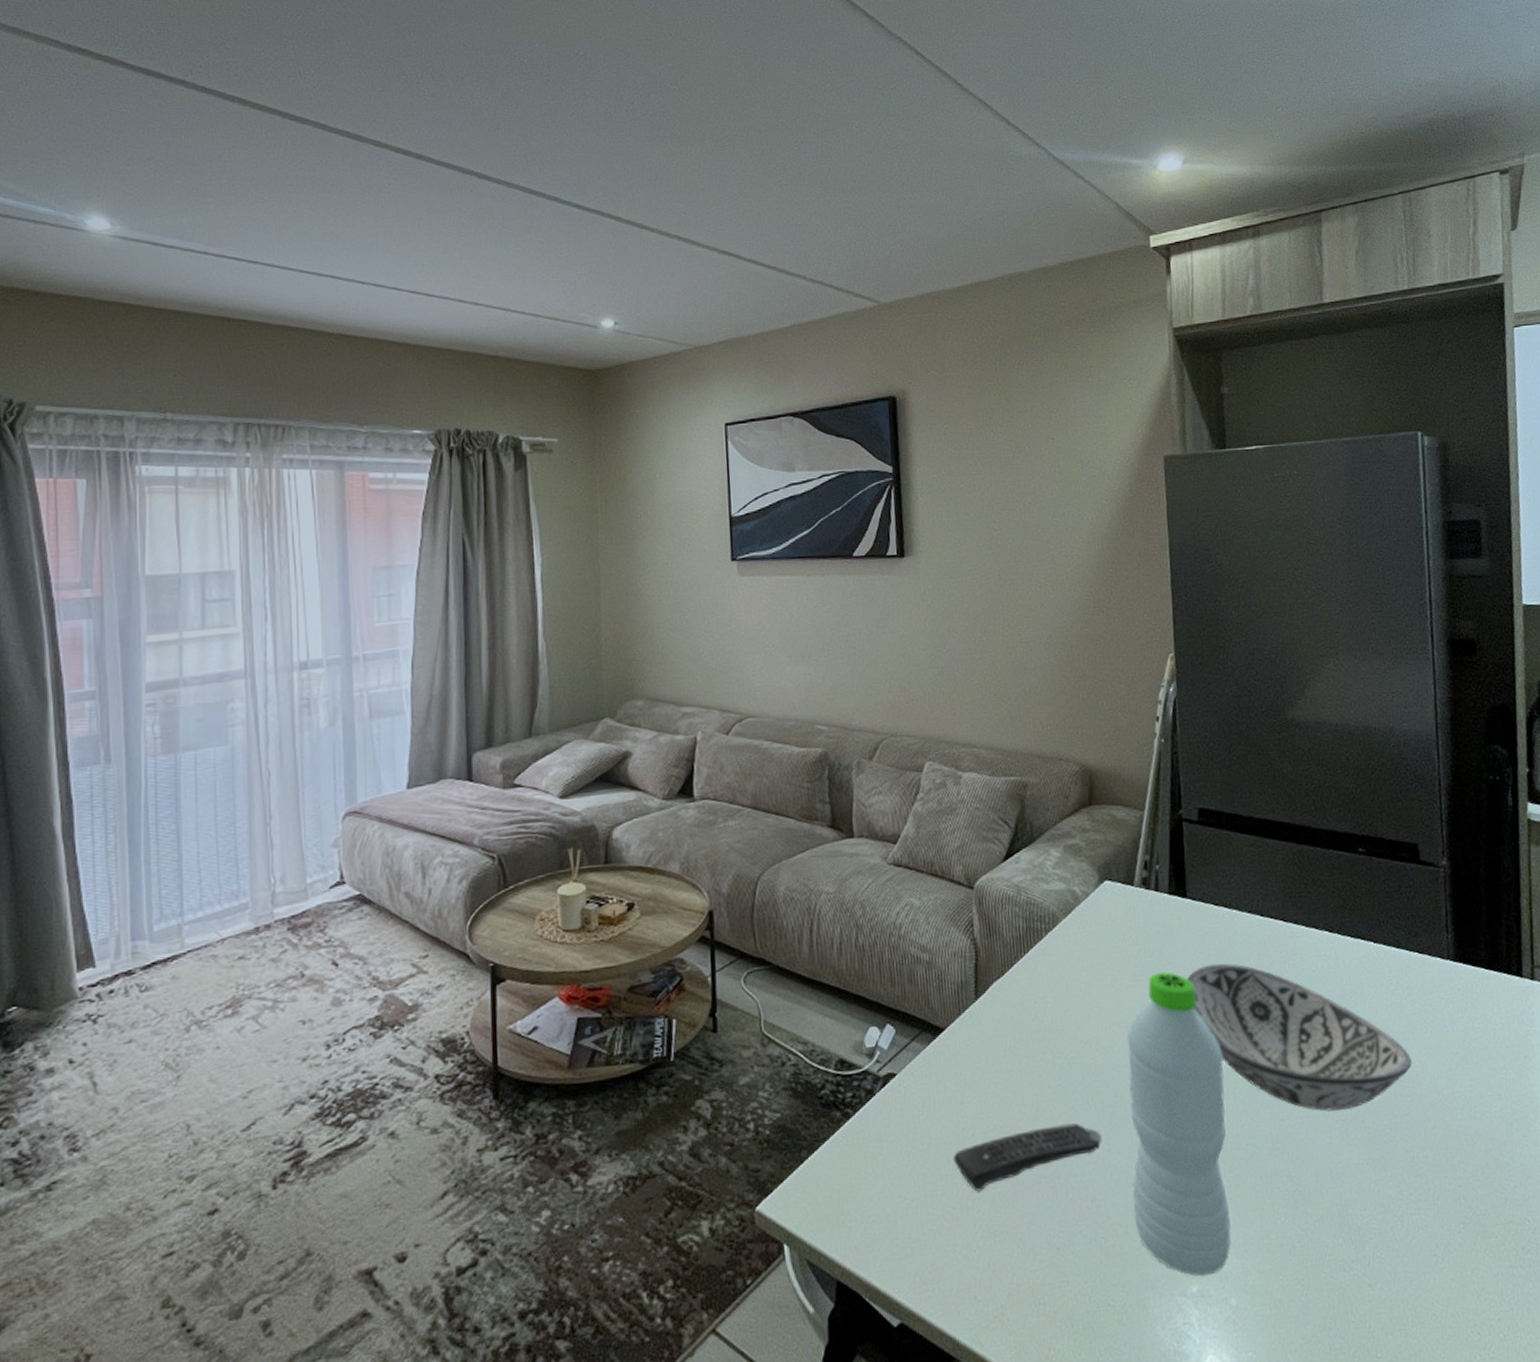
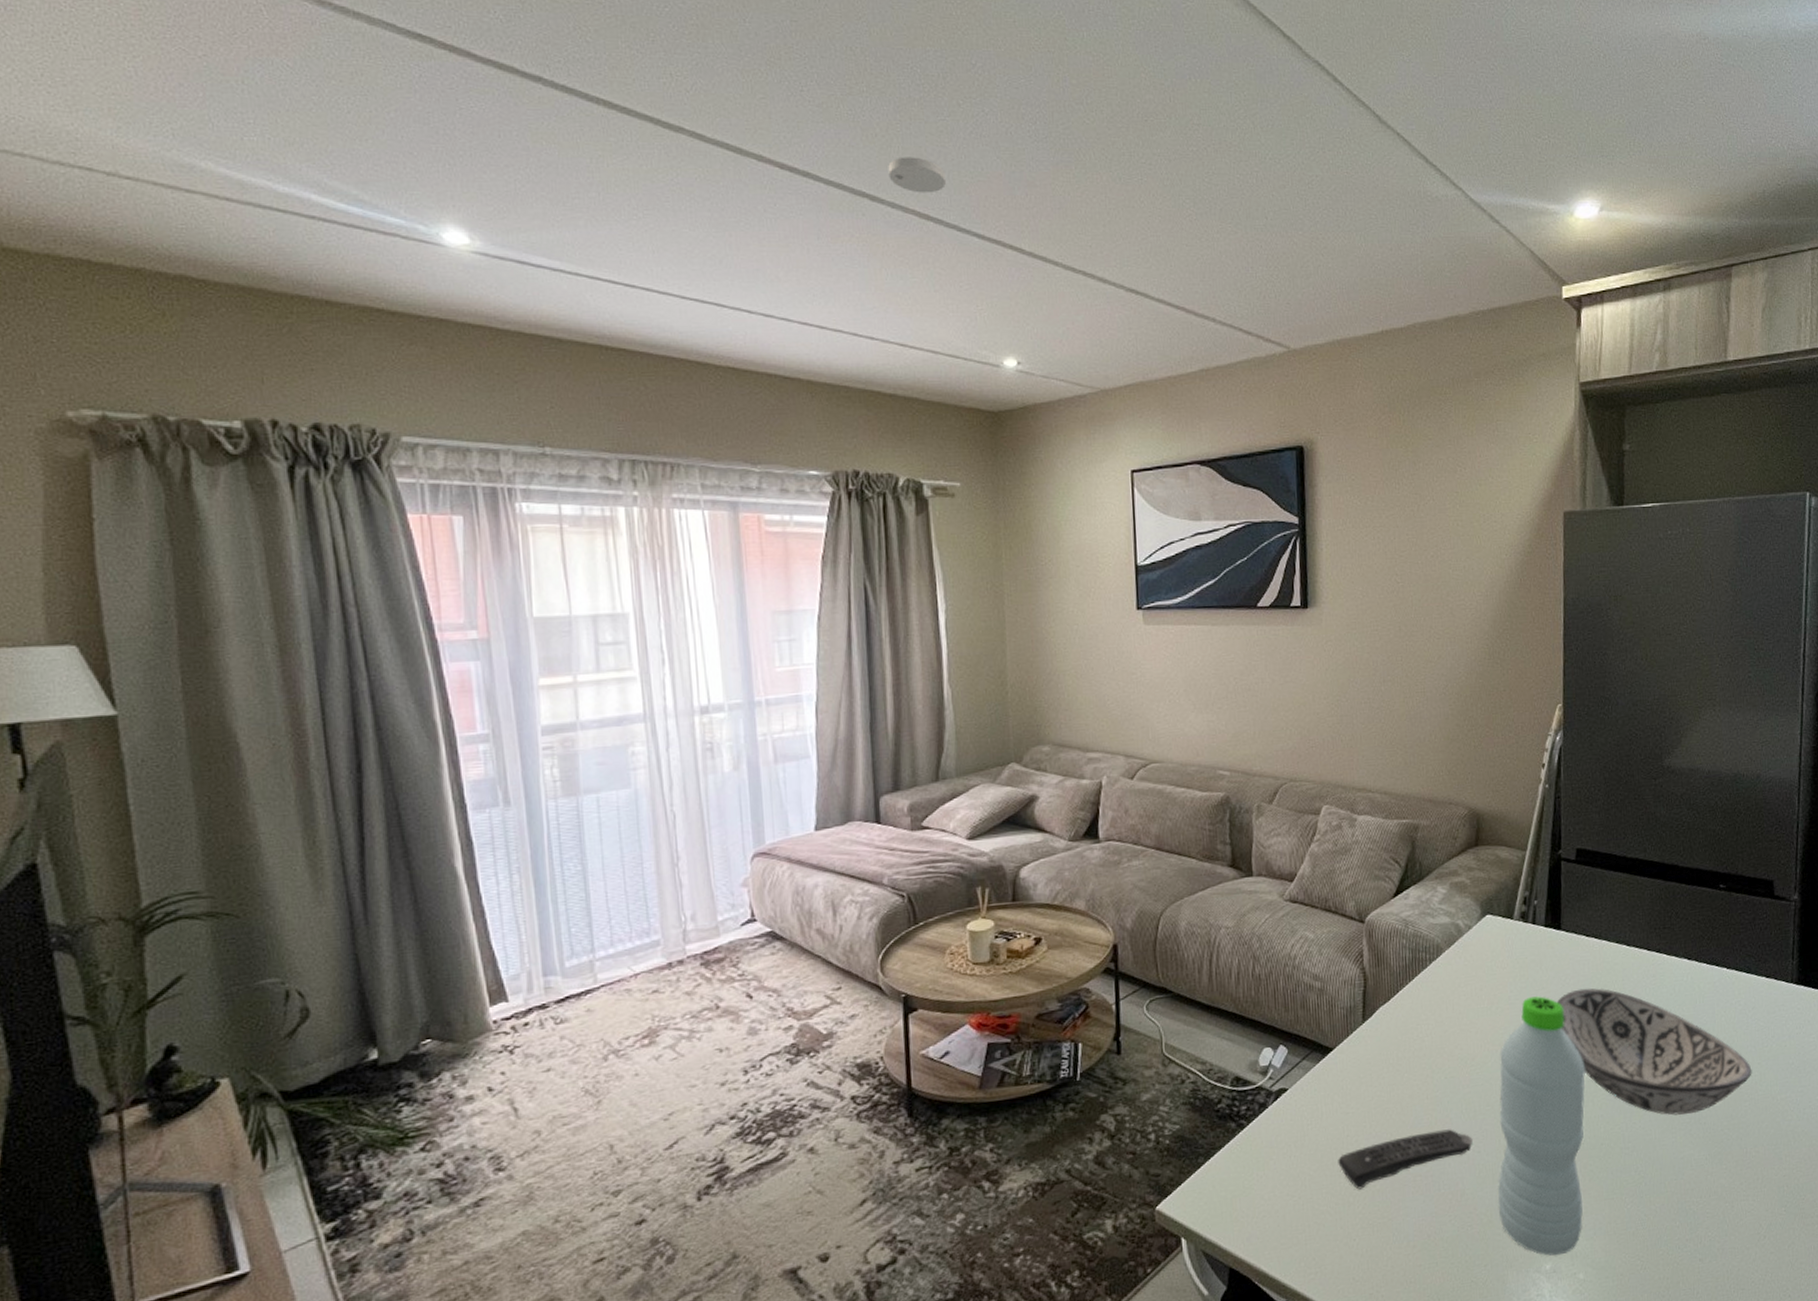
smoke detector: none [495,137,548,170] -> present [888,157,946,193]

